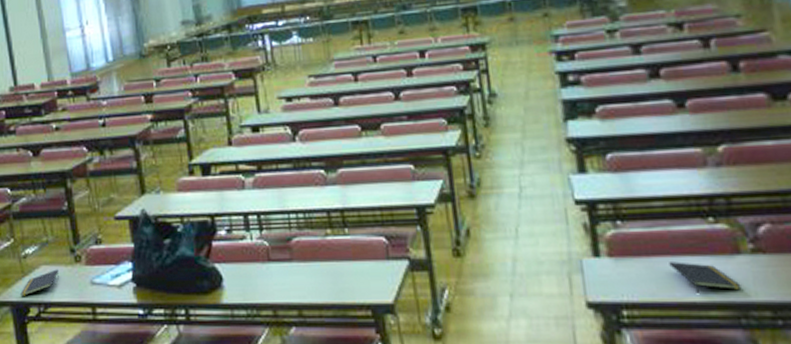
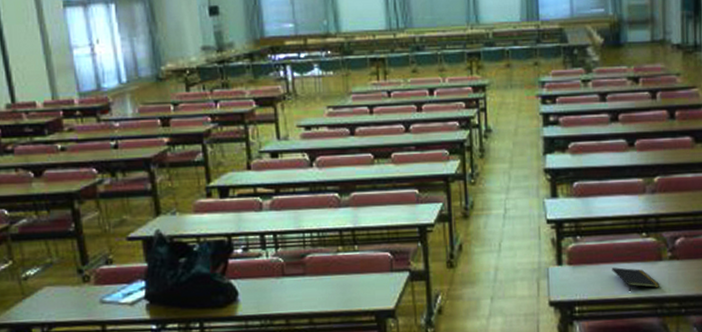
notepad: present [20,269,60,296] -> none [21,289,66,318]

